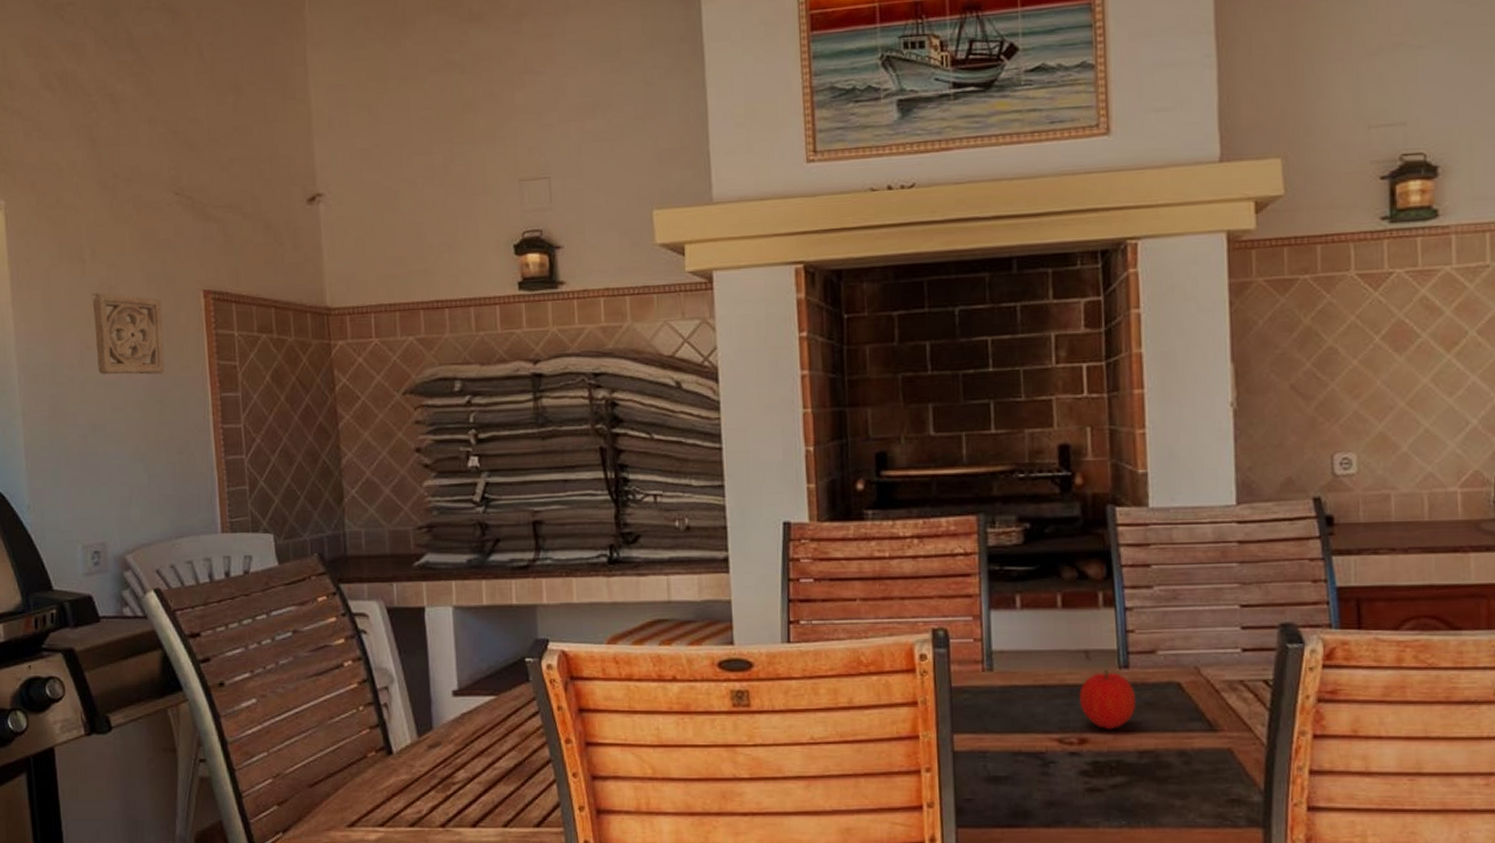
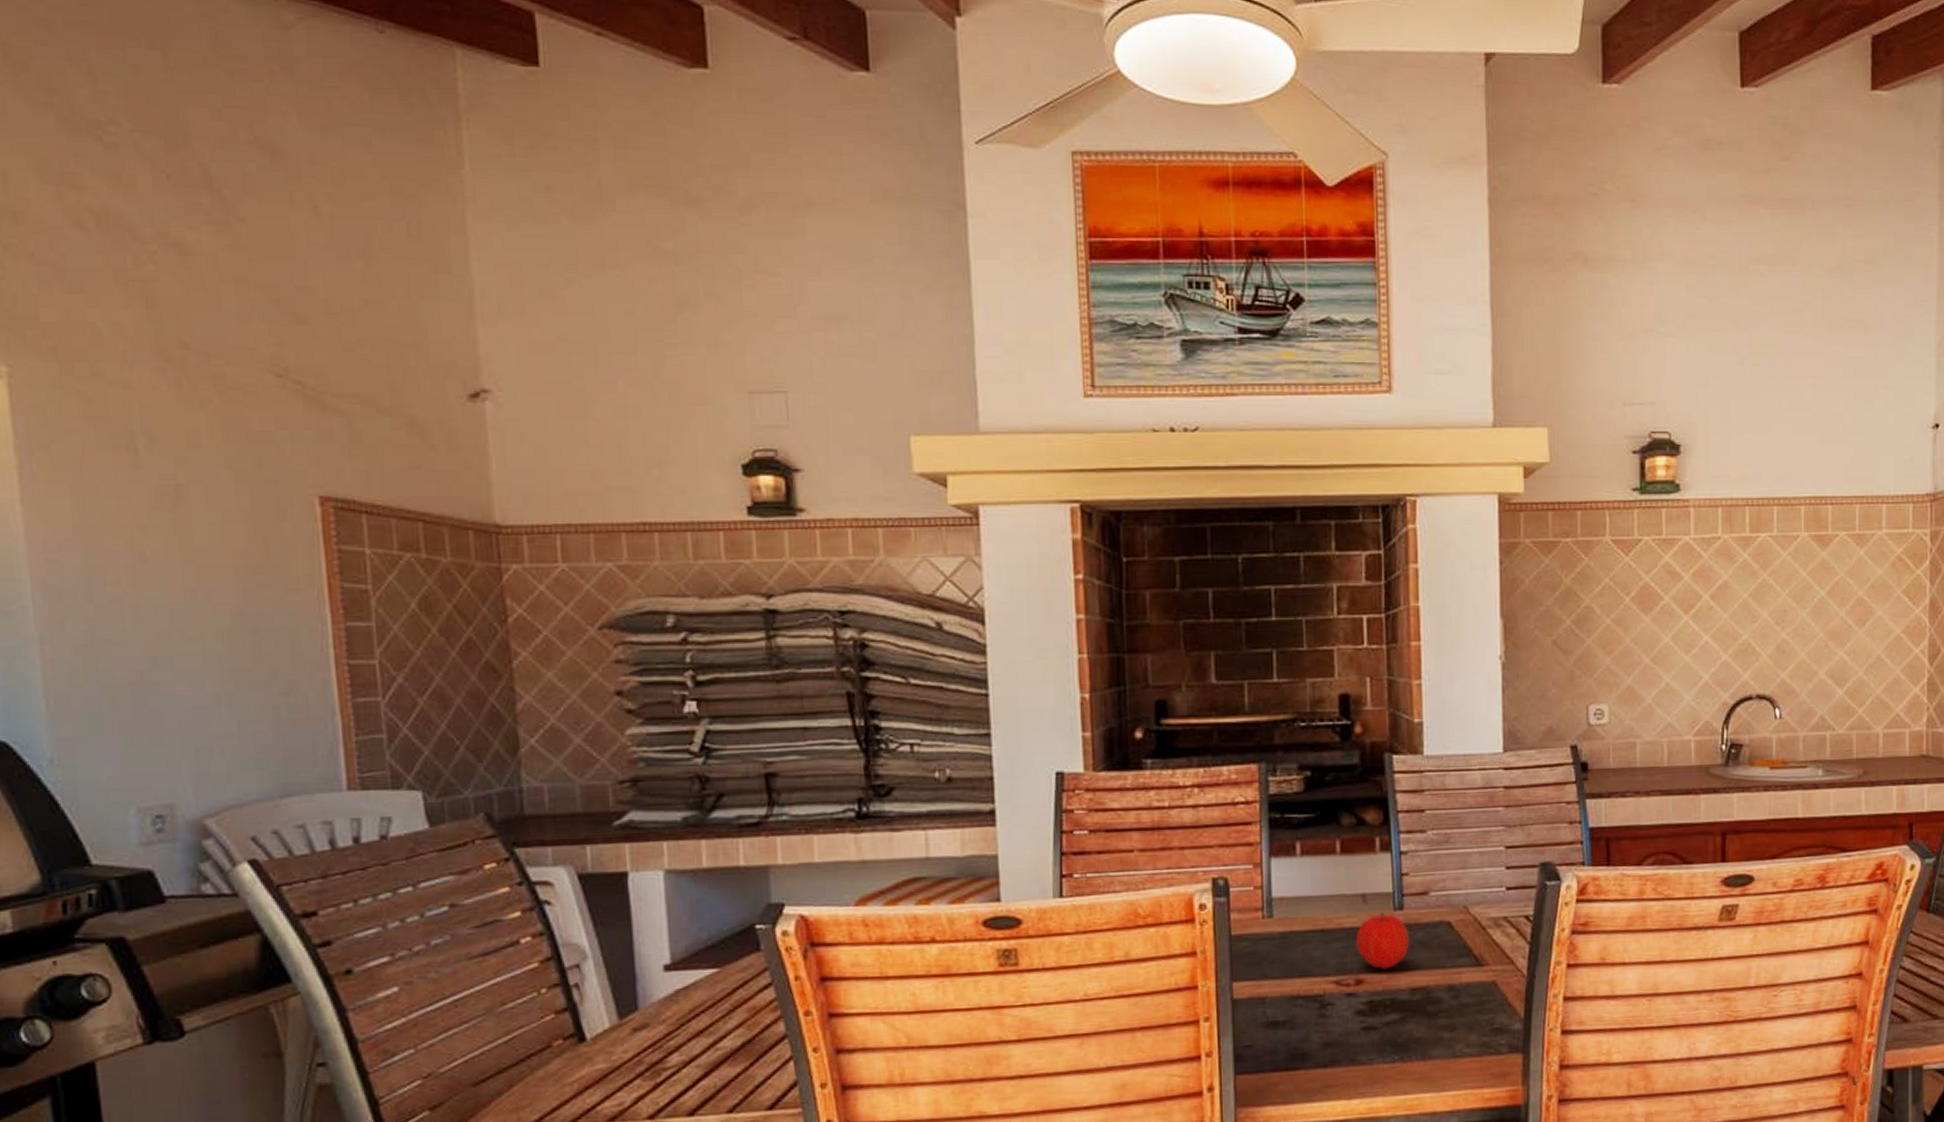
wall ornament: present [92,292,165,375] -> none [149,492,263,597]

